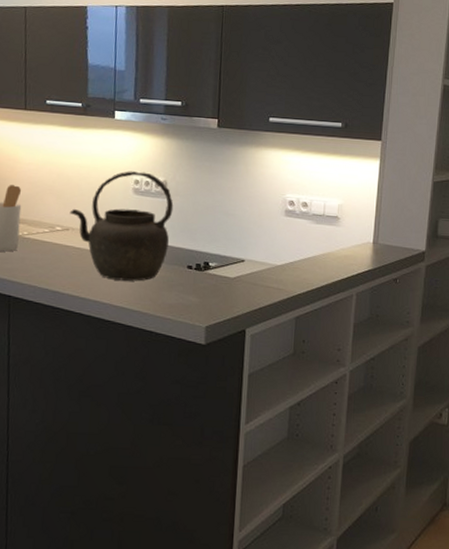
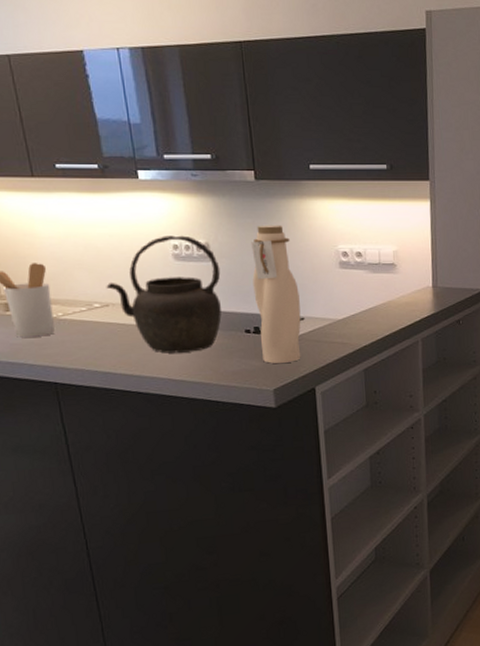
water bottle: none [200,169,243,302] -> present [251,224,301,363]

